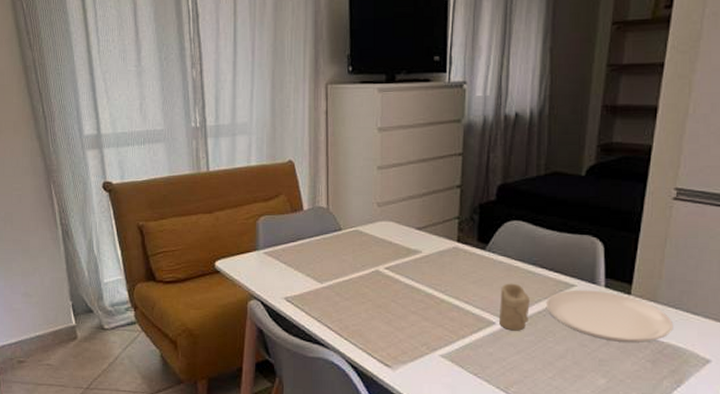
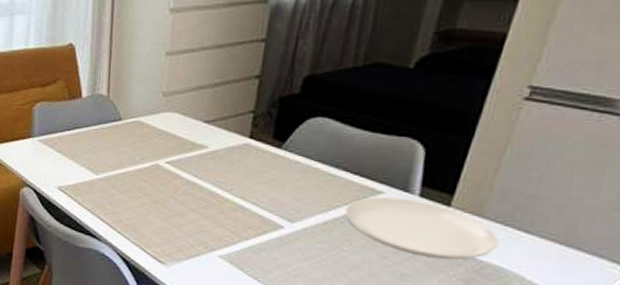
candle: present [499,283,530,331] -> none [288,185,327,237]

